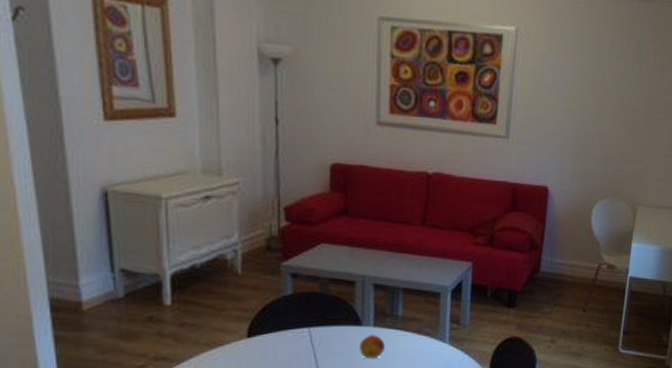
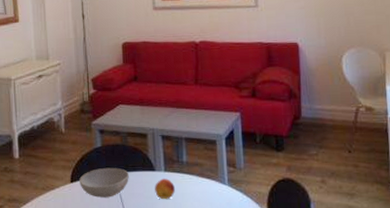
bowl: none [260,320,328,356] -> present [79,167,129,198]

